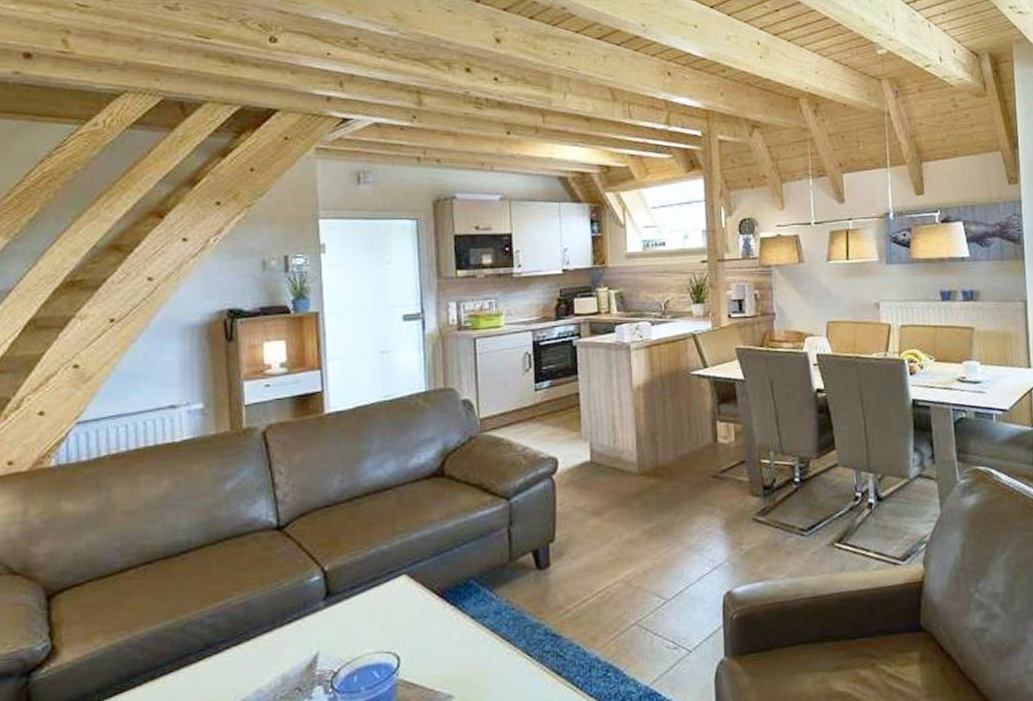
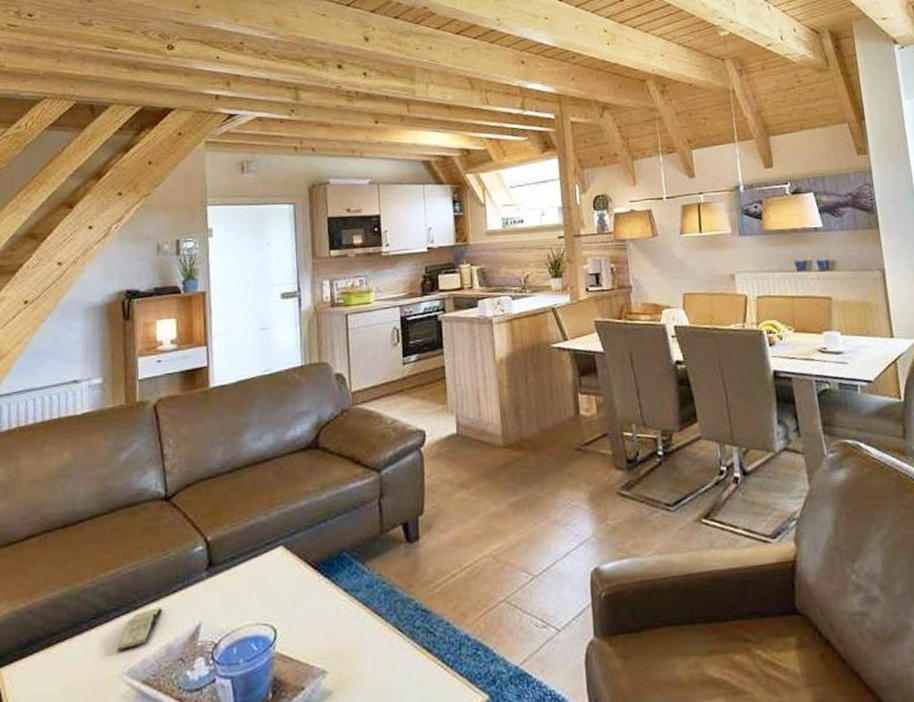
book: none [228,638,276,683] -> present [117,608,162,652]

